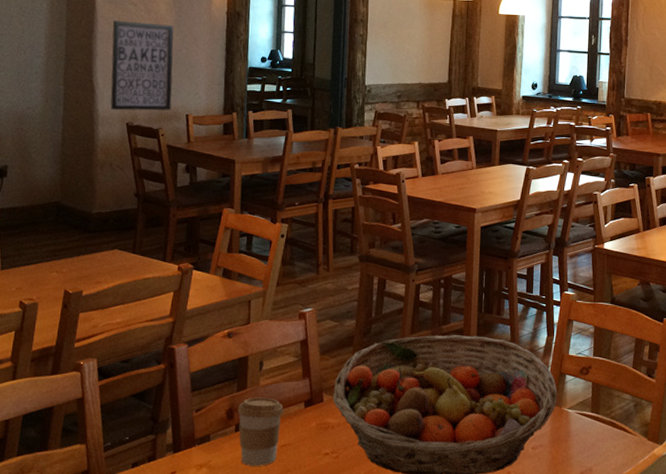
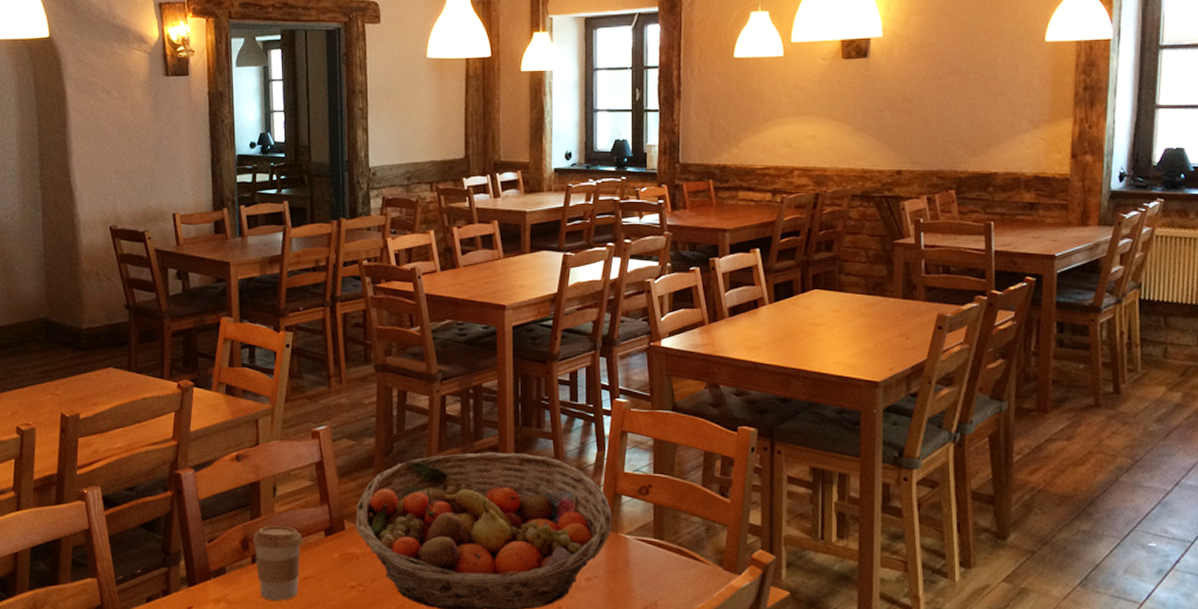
wall art: present [110,21,174,111] -> none [86,111,156,213]

